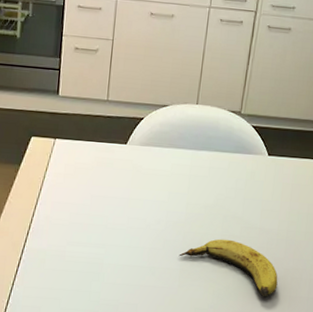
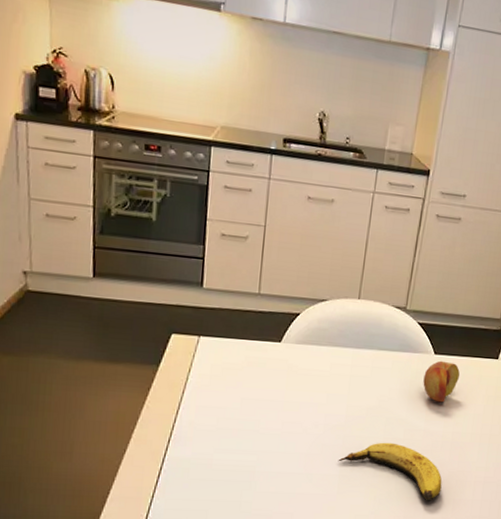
fruit: none [258,161,293,202] -> present [423,360,460,403]

